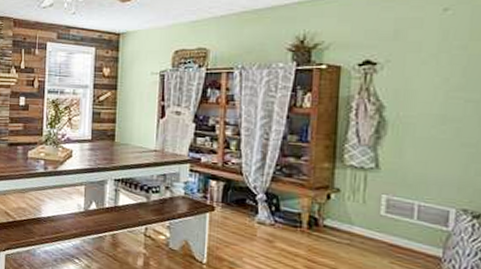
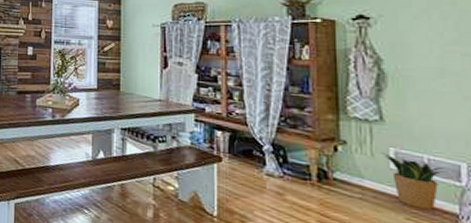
potted plant: none [374,200,438,255] -> present [382,153,449,211]

